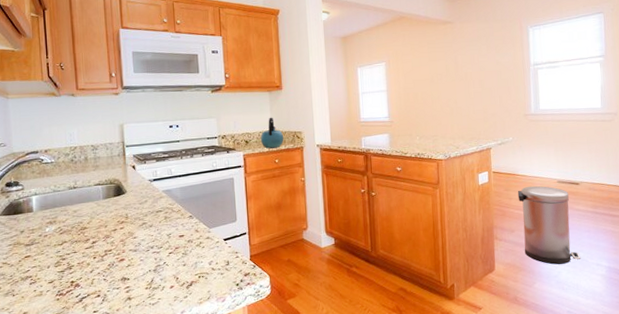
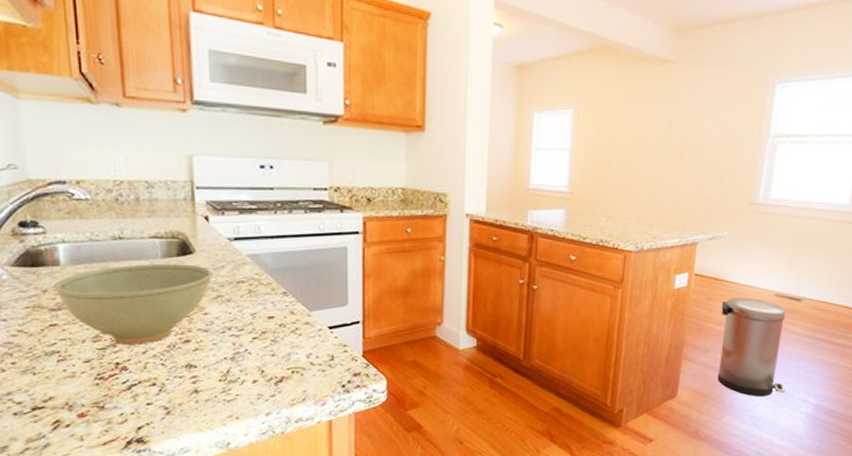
bowl: none [29,202,139,267] -> present [54,263,213,345]
kettle: present [260,117,284,149] -> none [388,168,422,213]

